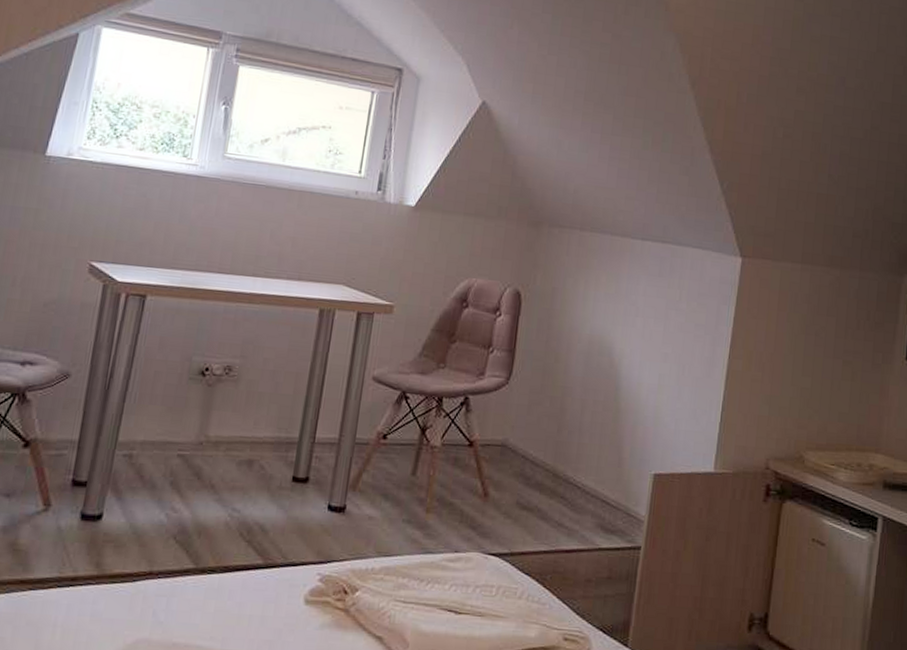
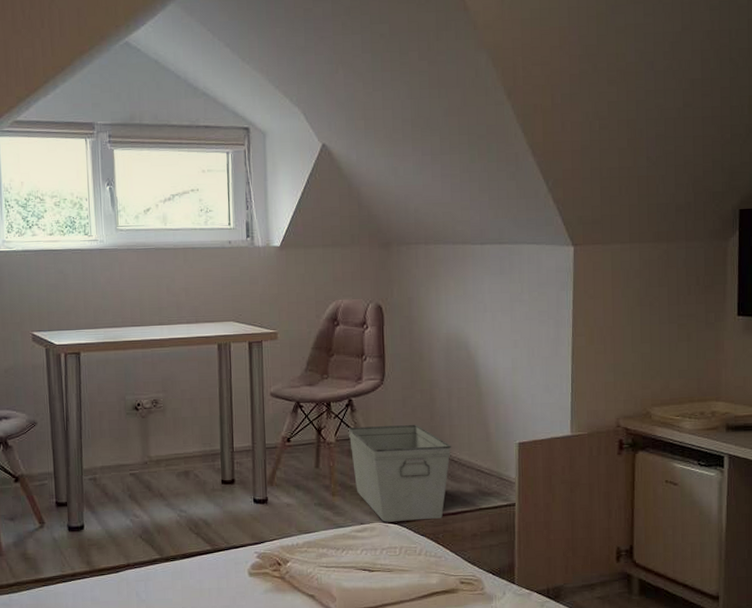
storage bin: none [456,430,577,556] -> present [348,425,452,522]

